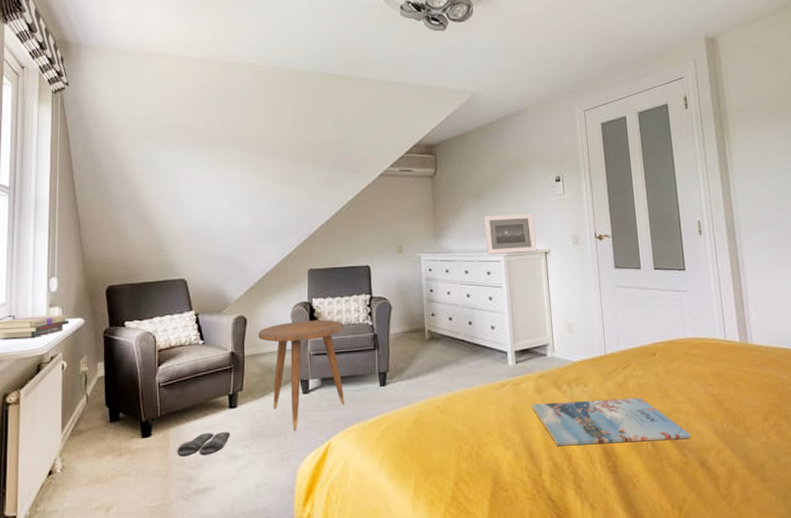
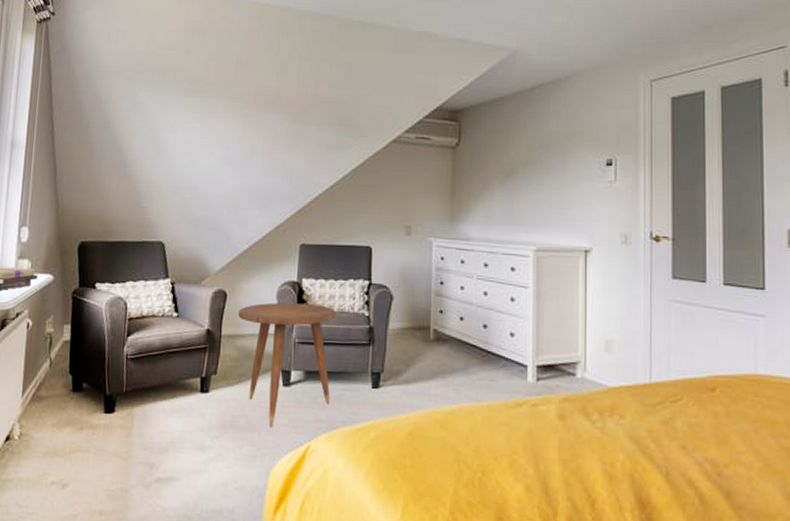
slippers: present [177,432,230,457] -> none [140,417,199,441]
picture frame: present [484,213,537,255] -> none [512,200,575,249]
magazine: present [532,397,691,447] -> none [552,430,751,500]

